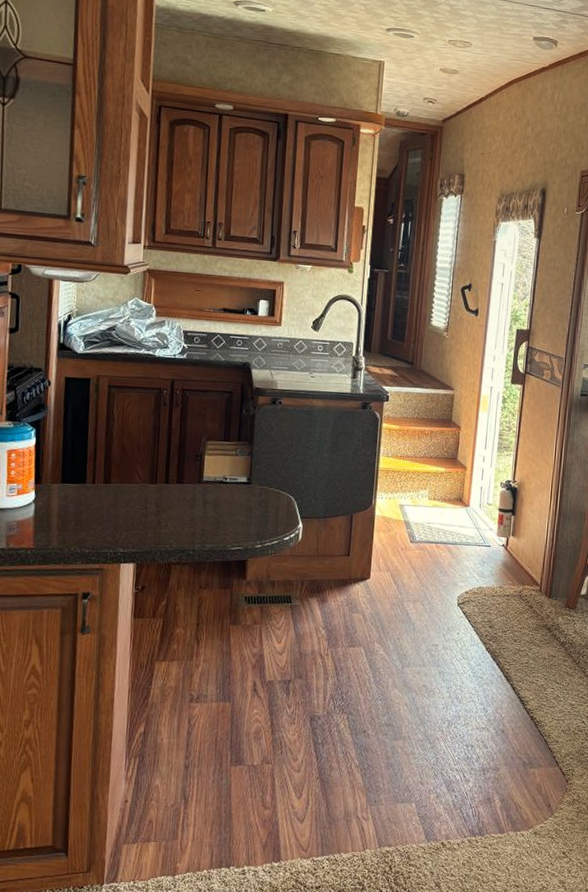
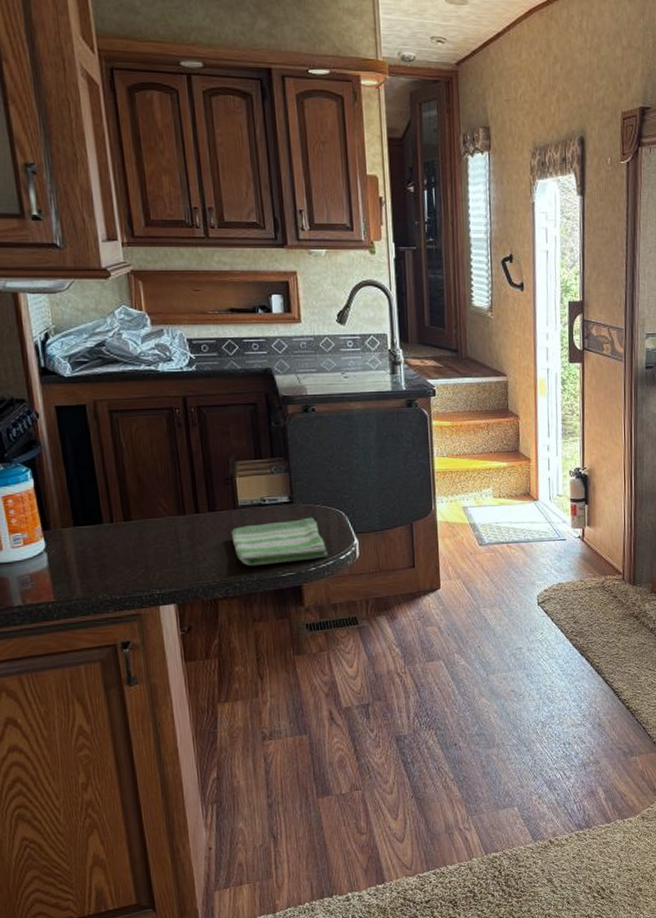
dish towel: none [192,498,275,538] -> present [231,517,329,566]

